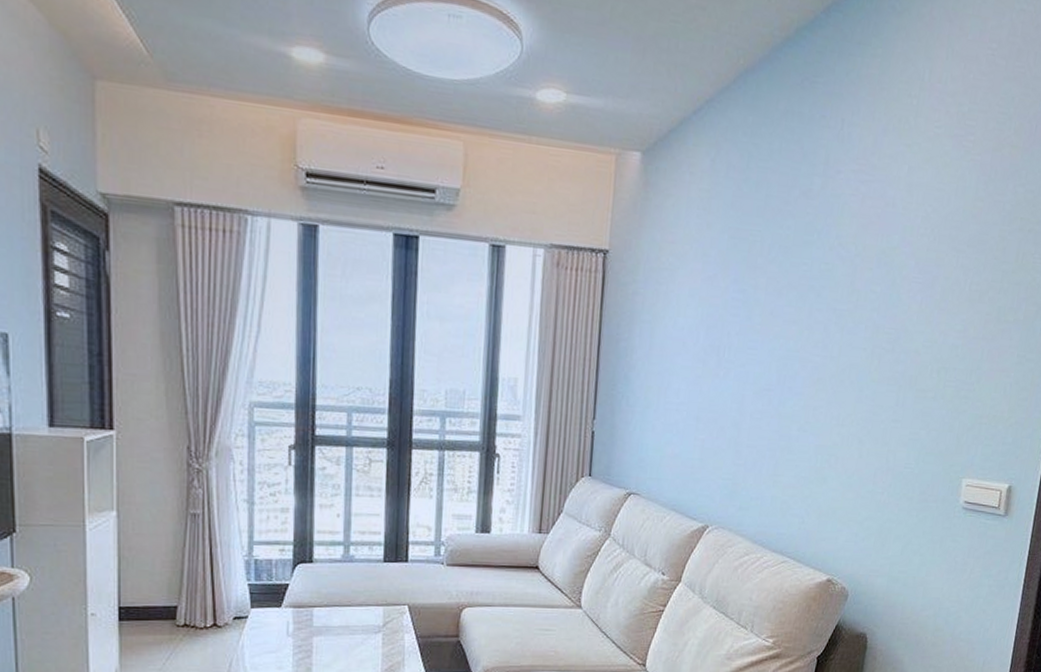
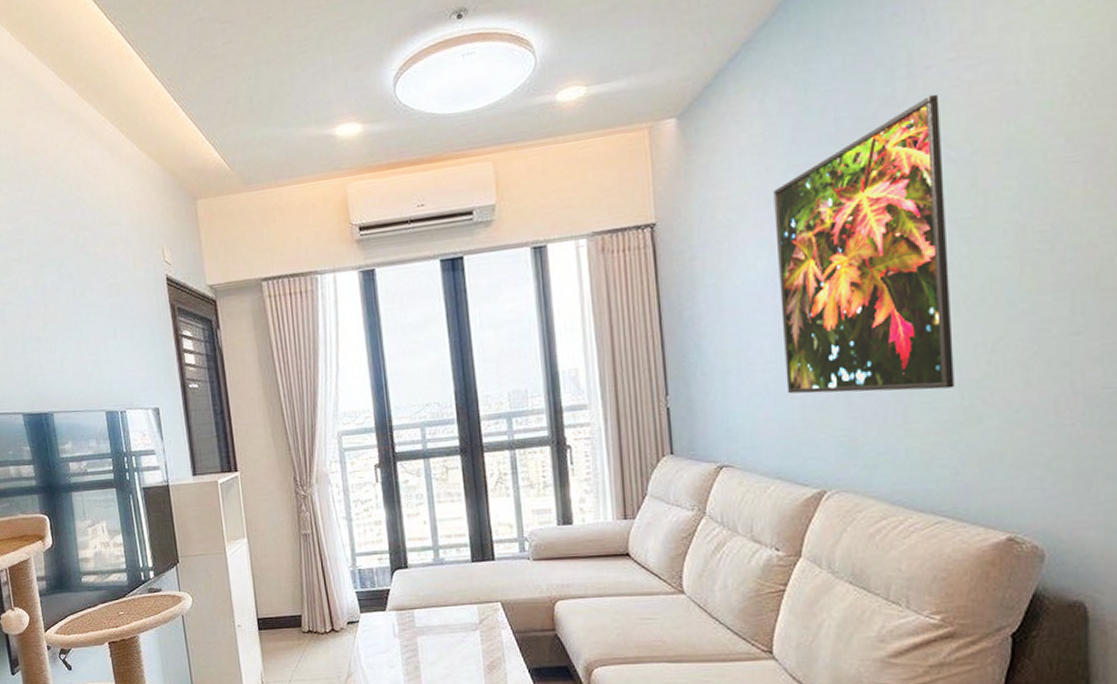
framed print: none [692,196,842,451] -> present [773,94,955,394]

